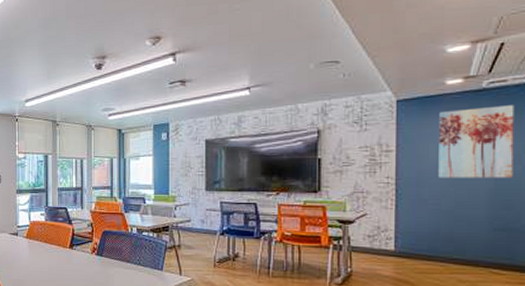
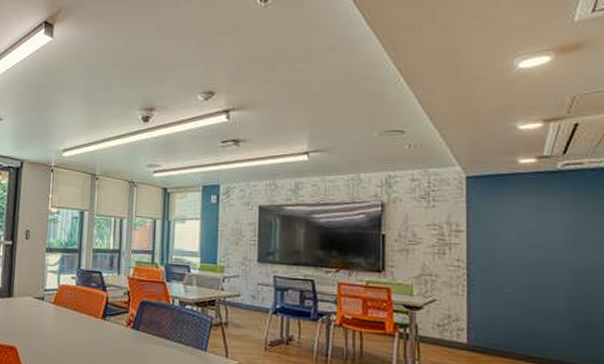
wall art: present [438,105,515,178] -> none [512,189,594,269]

